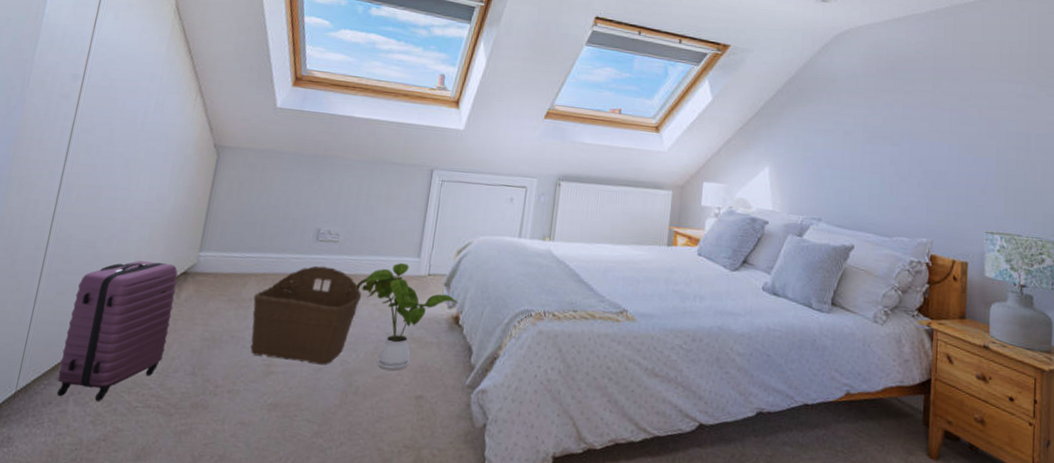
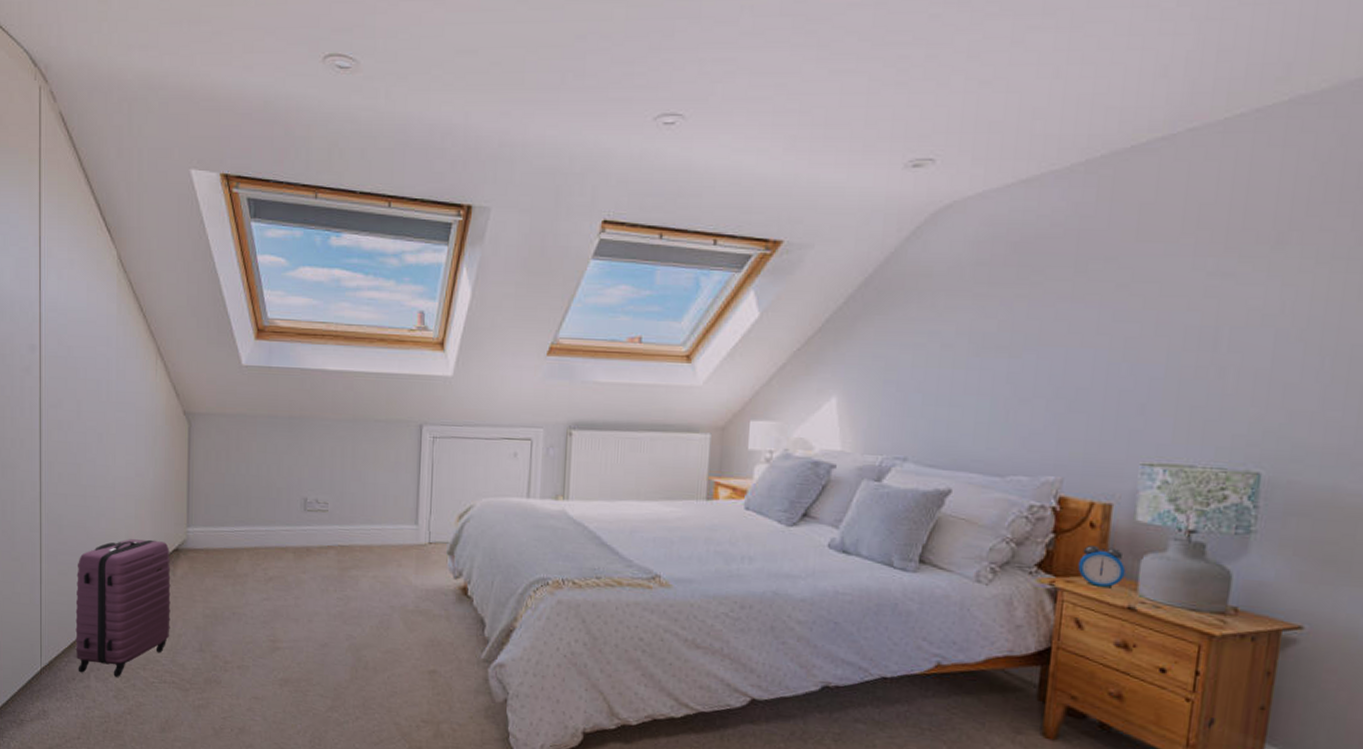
wicker basket: present [250,265,362,365] -> none [249,537,360,640]
house plant: present [355,263,459,371] -> none [352,531,465,645]
alarm clock: none [947,294,980,331] -> present [1078,544,1126,589]

